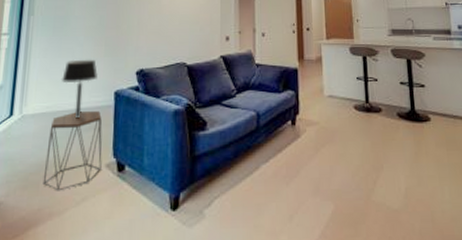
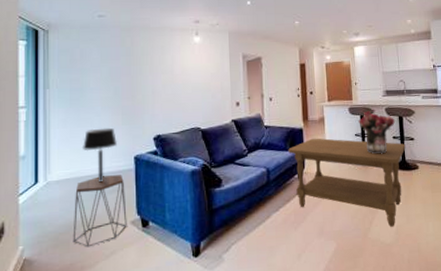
coffee table: none [281,80,415,190] -> present [288,138,406,228]
bouquet: none [359,51,403,102] -> present [357,110,396,154]

